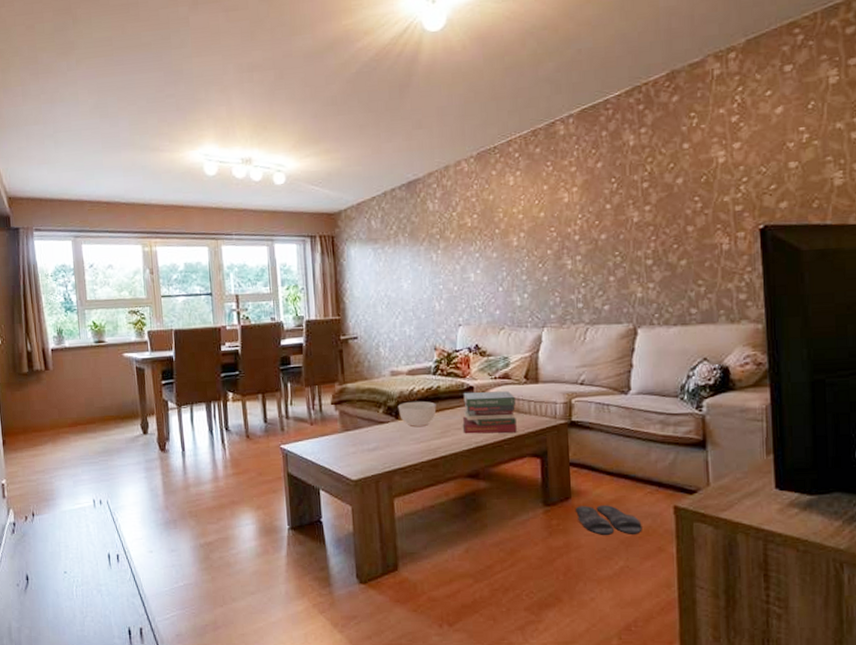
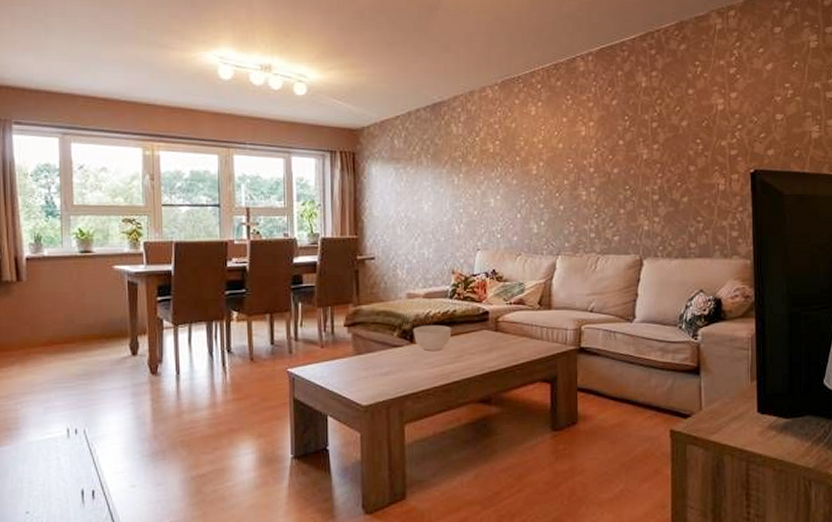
books: present [463,391,517,434] -> none [478,316,529,359]
slippers: present [576,505,642,535] -> none [582,429,642,459]

